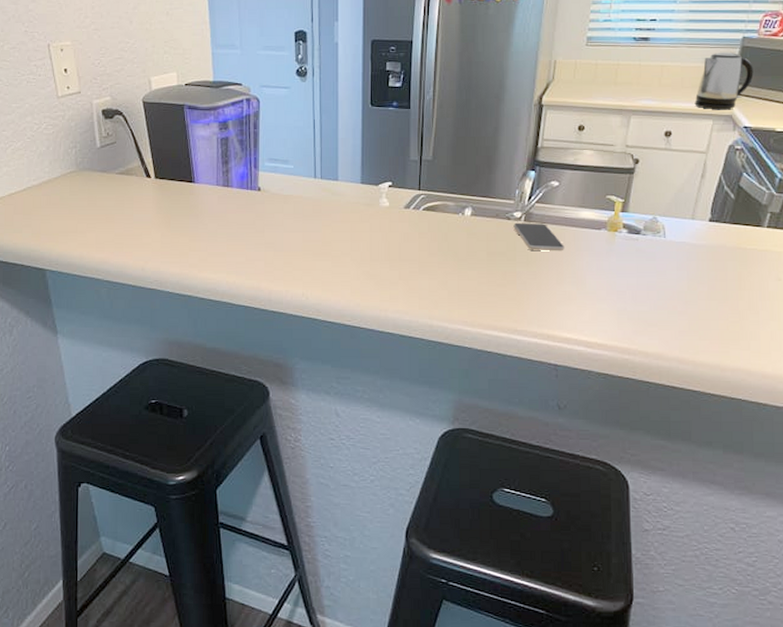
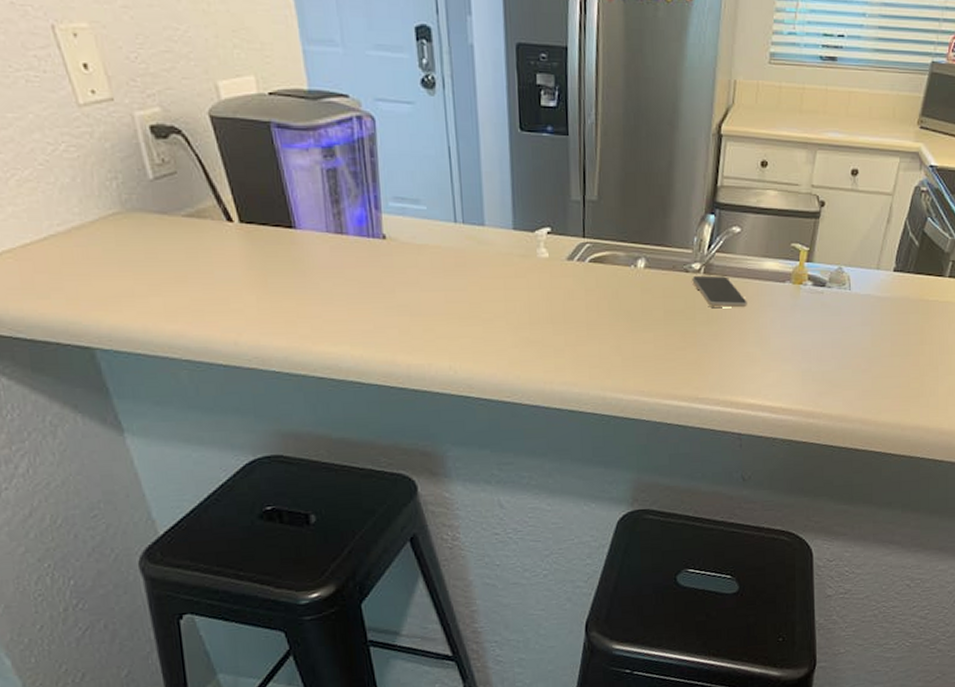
kettle: present [694,51,754,110] -> none [882,78,941,146]

